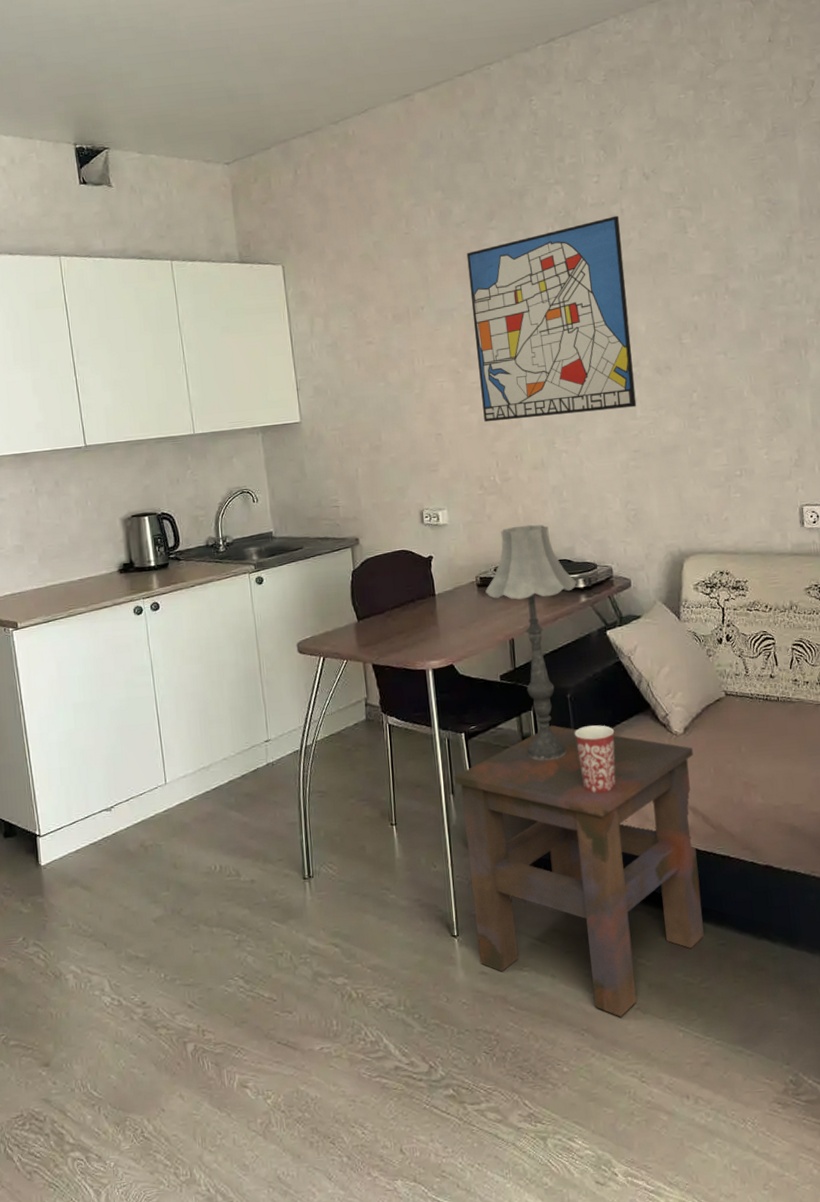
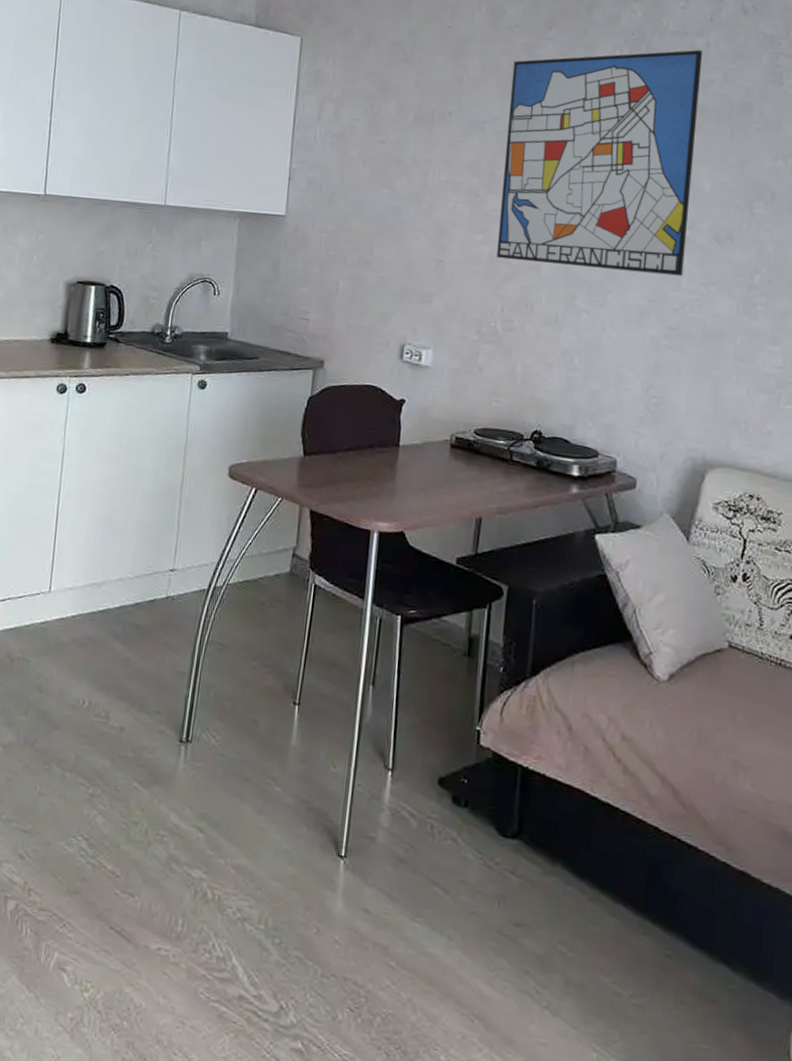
side table: present [454,725,704,1017] -> none [364,631,675,1012]
table lamp: present [485,524,577,761] -> none [459,386,570,675]
mug: present [574,725,616,793] -> none [531,642,583,730]

